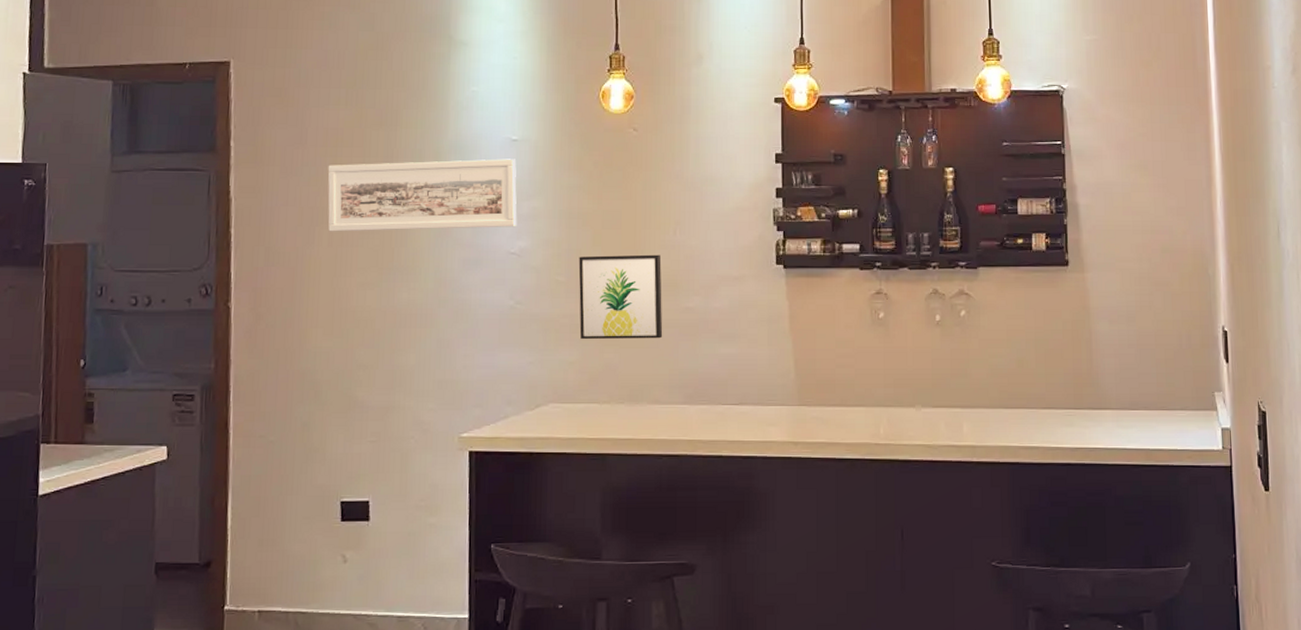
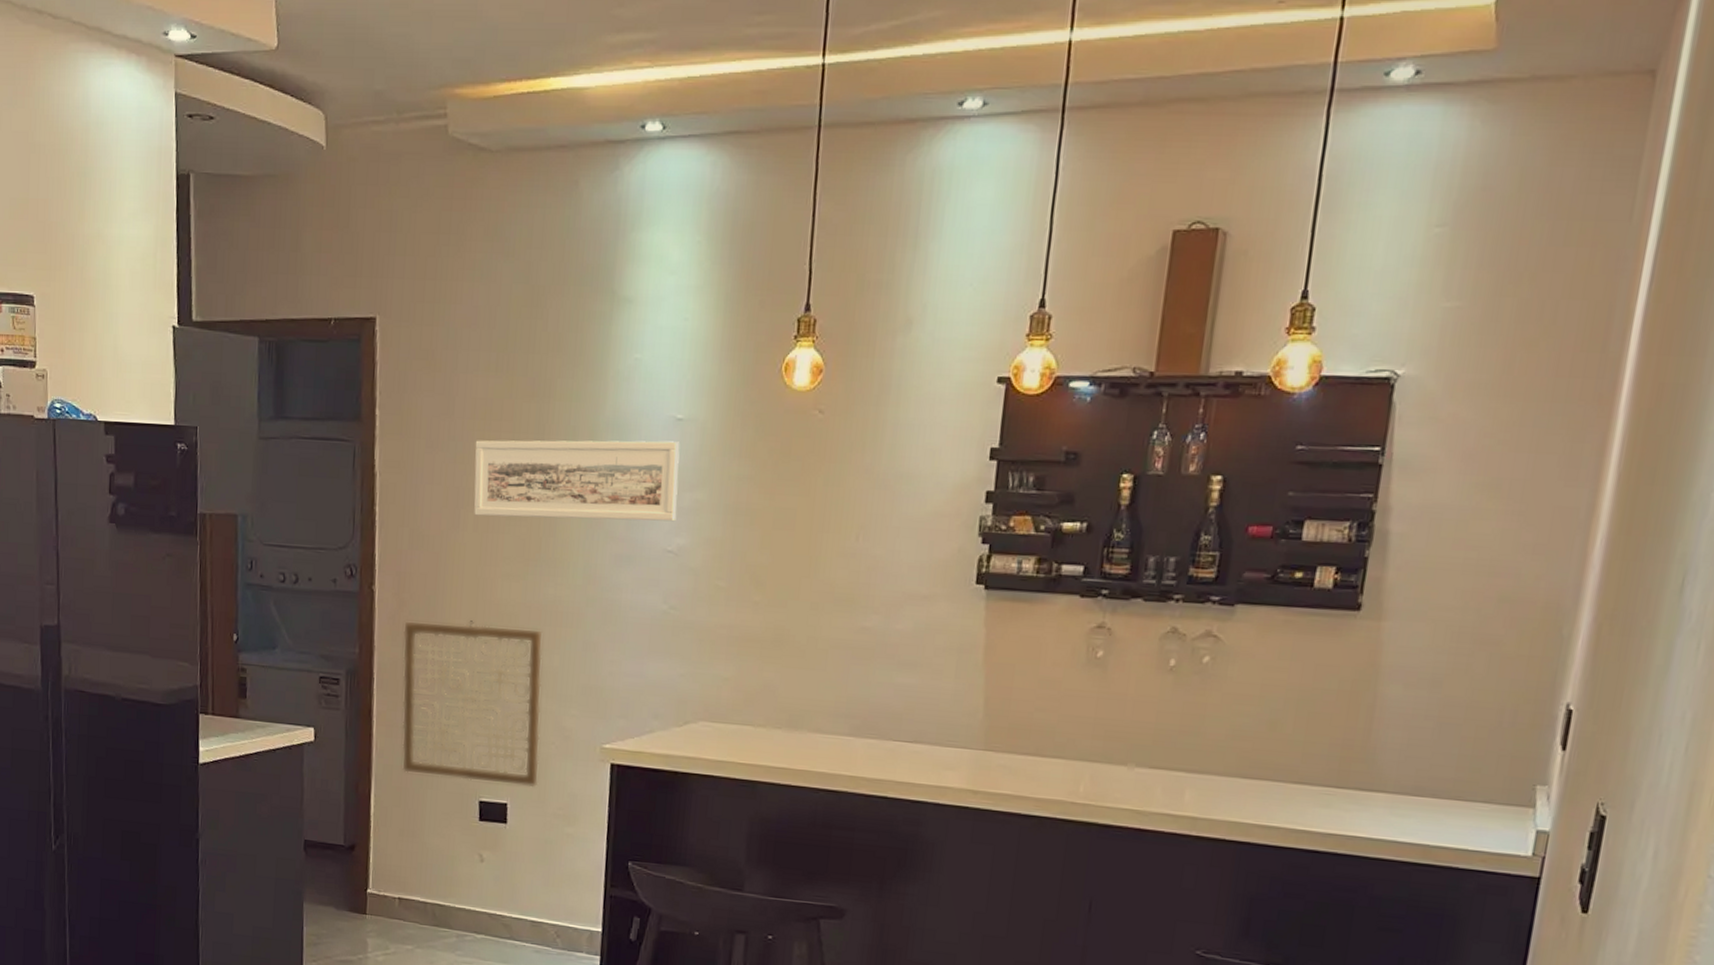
wall art: none [259,328,400,483] -> present [401,620,543,788]
wall art: present [578,254,663,340] -> none [738,559,838,660]

